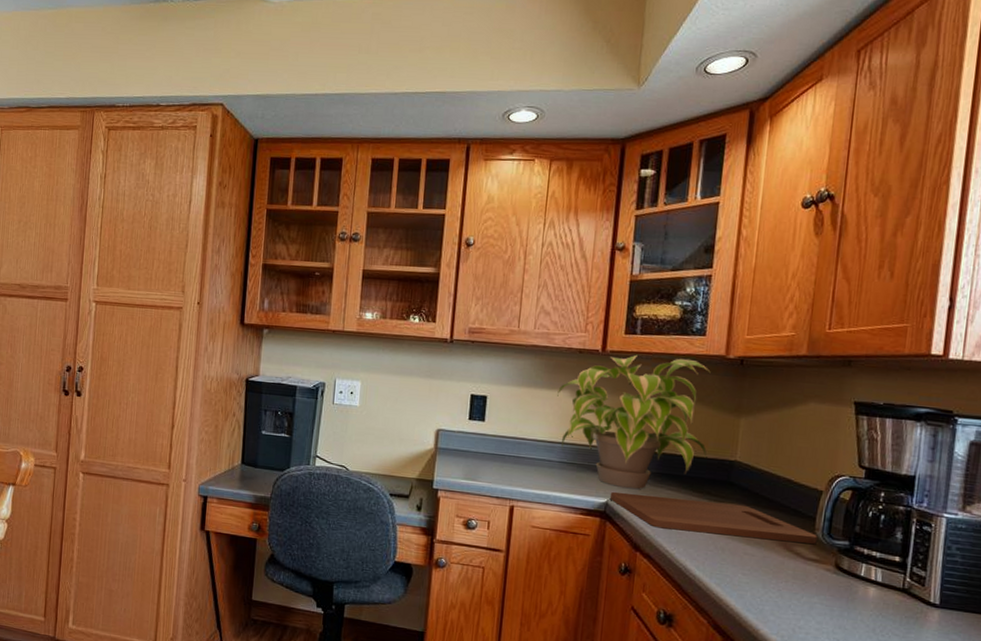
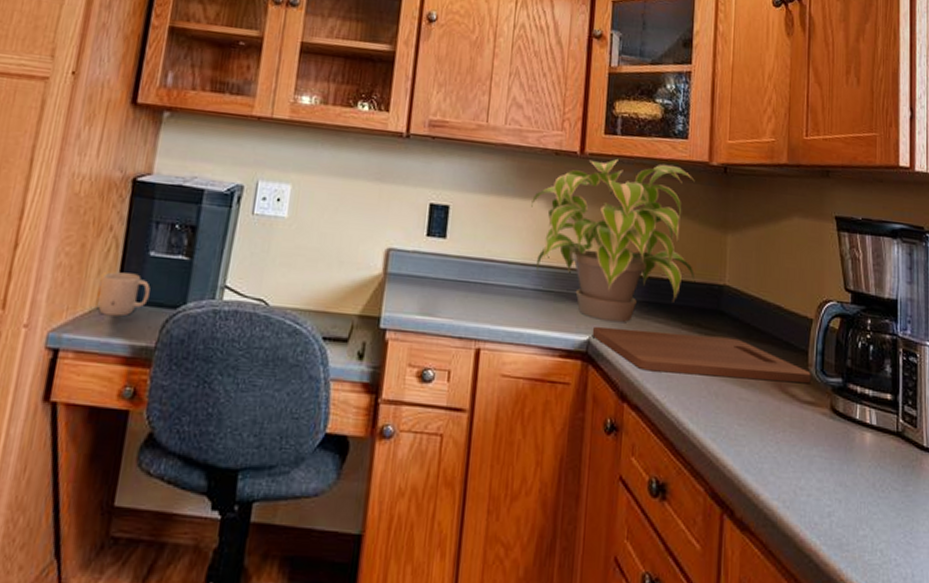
mug: none [230,445,264,476] -> present [97,272,151,317]

